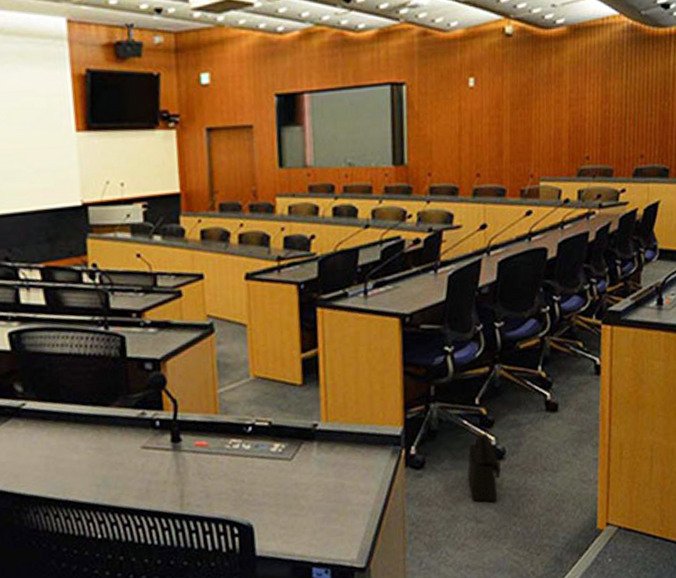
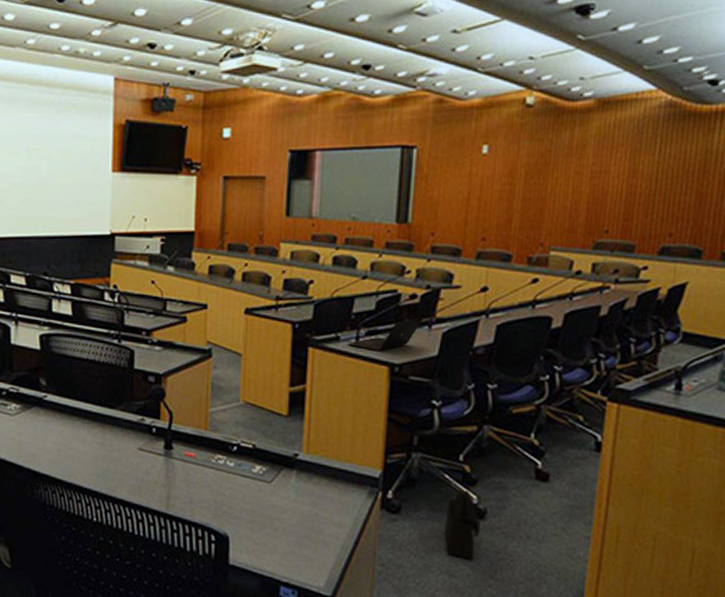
laptop: none [357,261,430,304] -> present [348,316,425,352]

